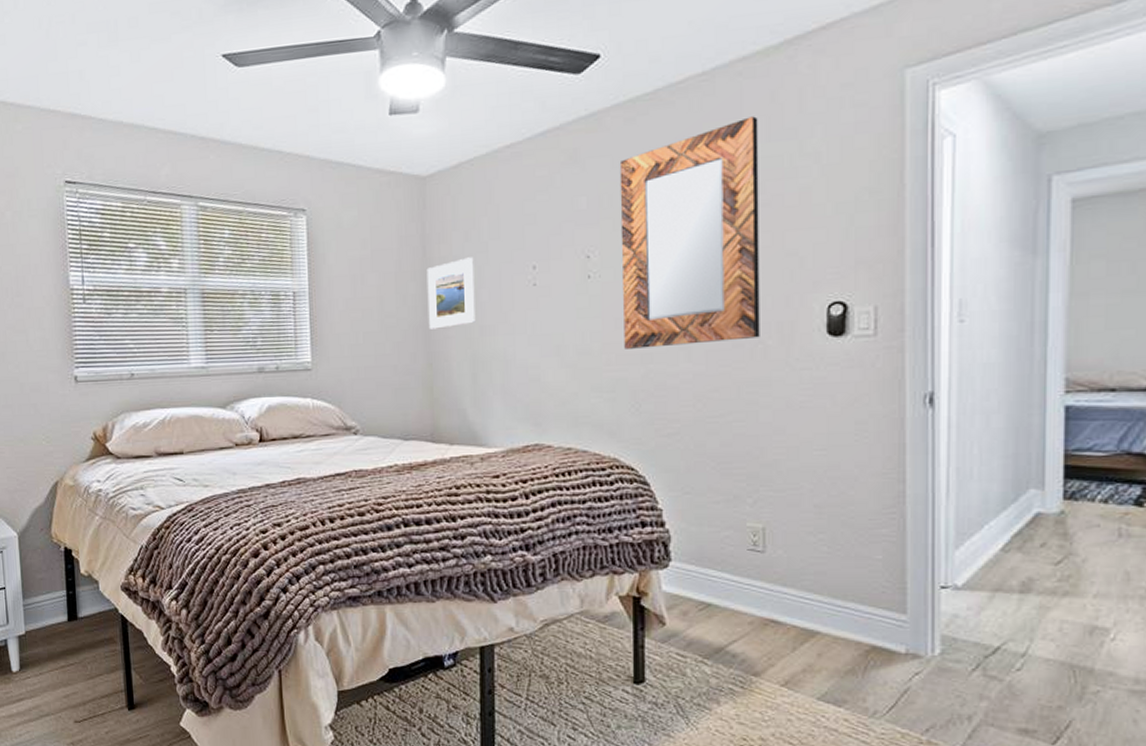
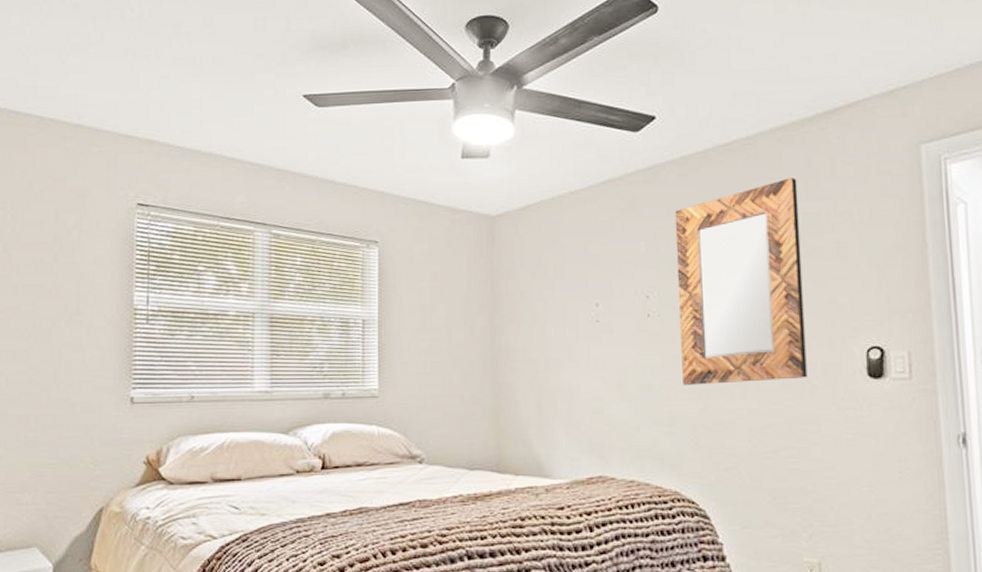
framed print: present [426,257,476,329] -> none [494,293,541,361]

